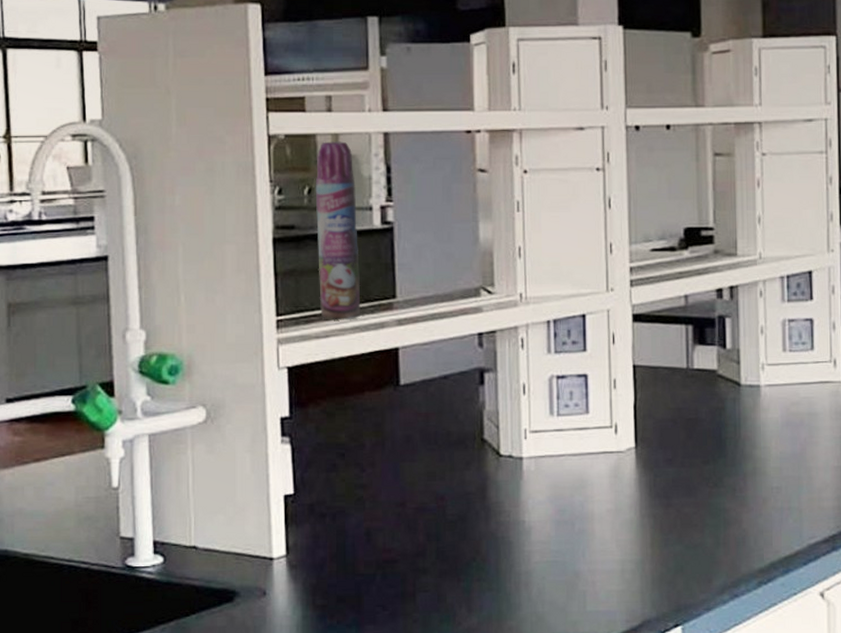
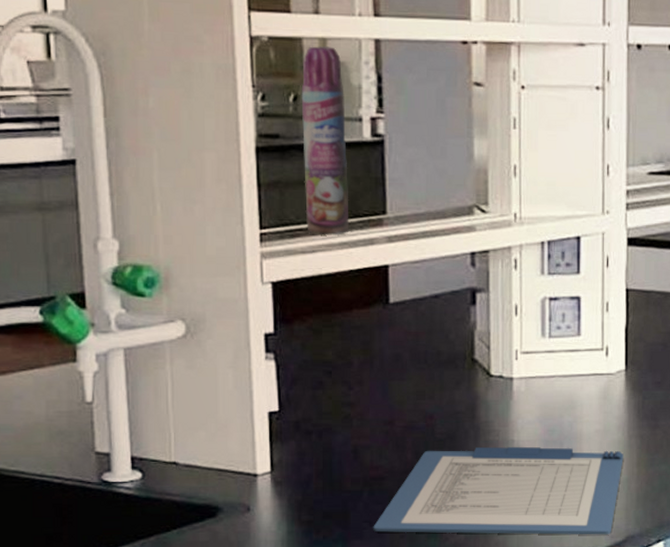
clipboard: none [386,527,637,620] -> present [373,446,624,535]

